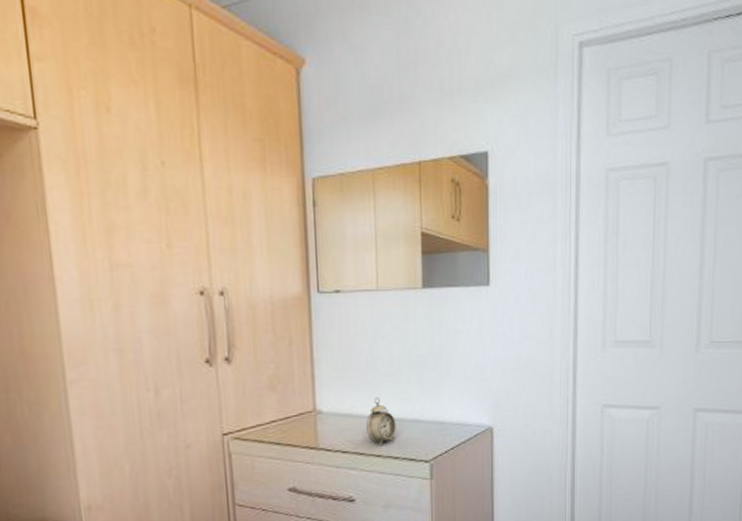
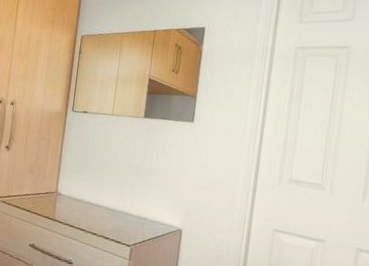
alarm clock: present [365,396,396,446] -> none [88,190,111,227]

